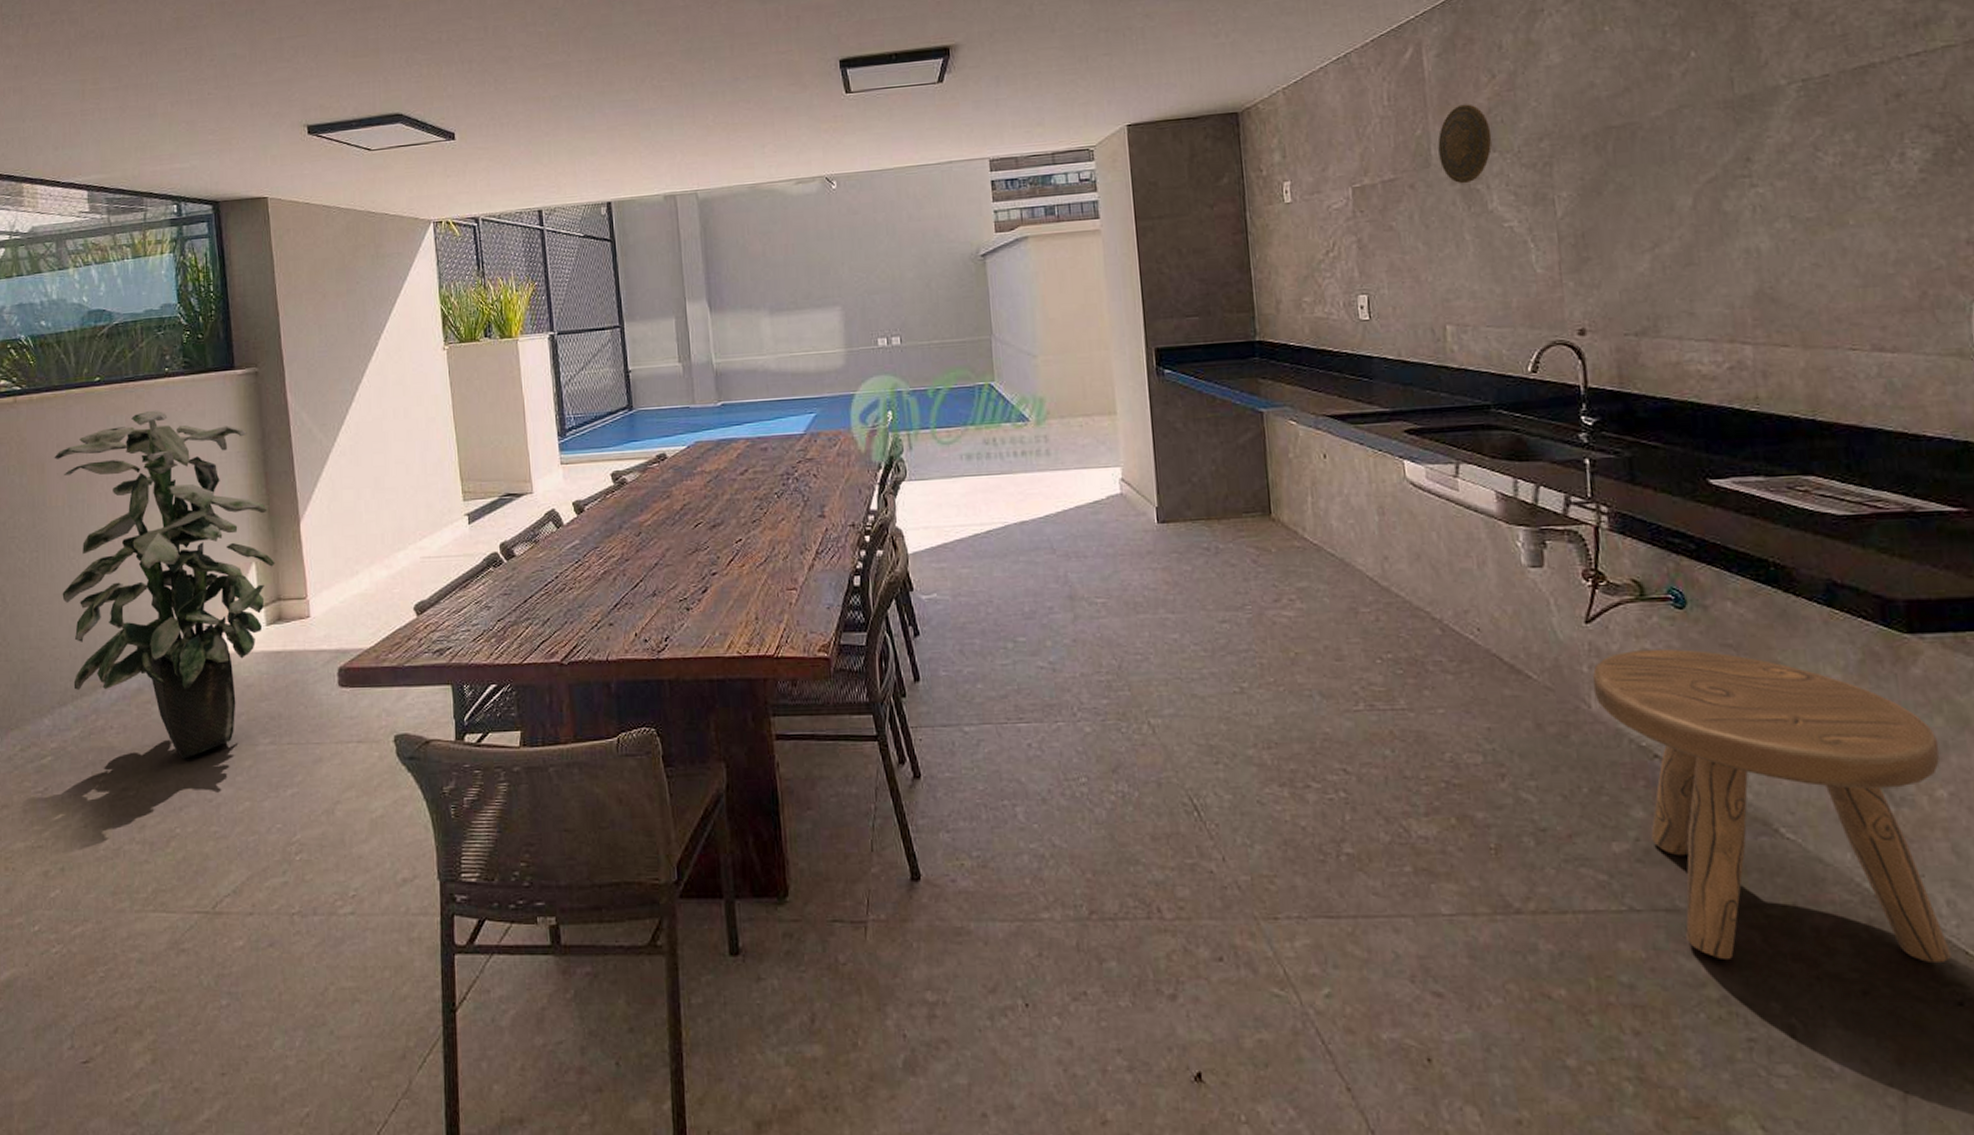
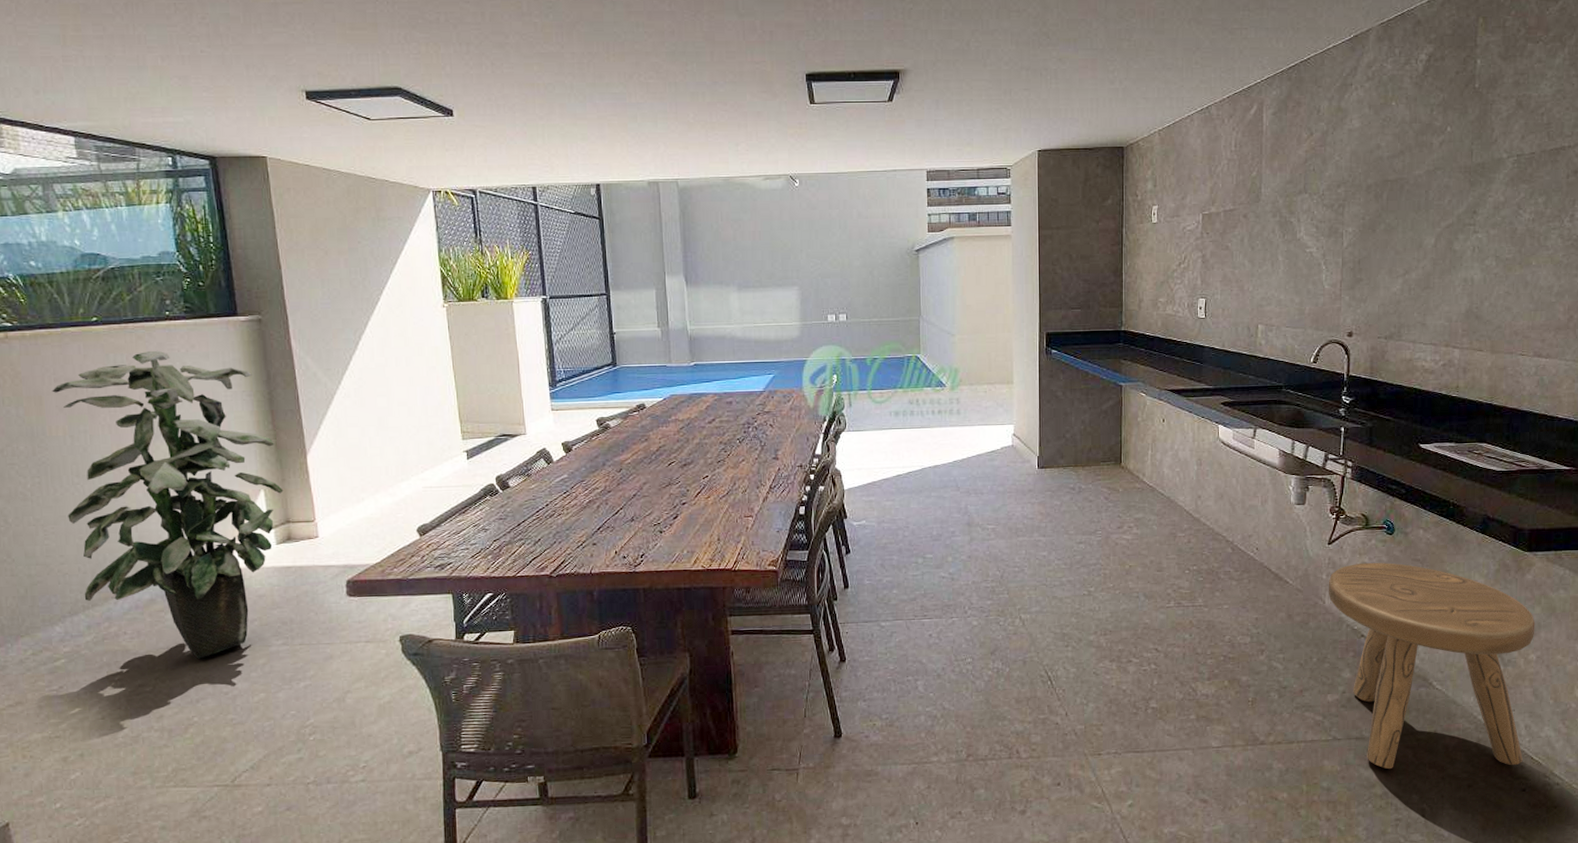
decorative plate: present [1437,104,1492,184] -> none [1267,154,1305,217]

